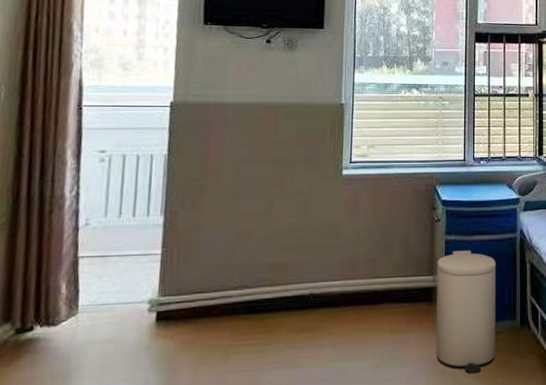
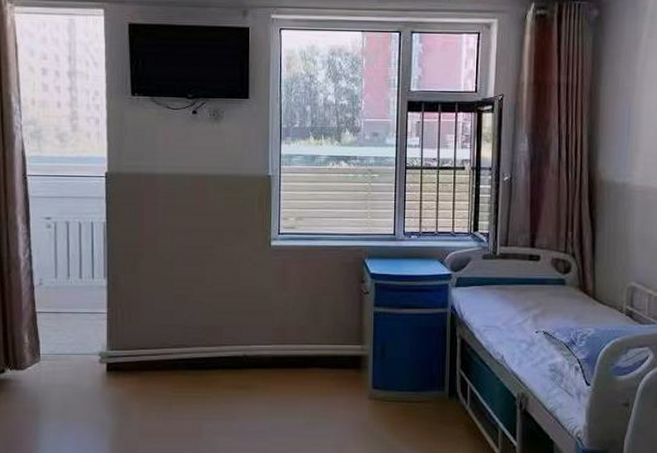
pedal bin: present [436,250,497,374] -> none [364,322,426,436]

